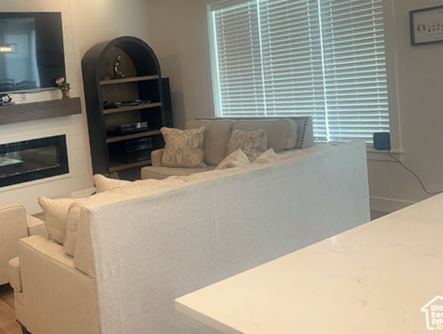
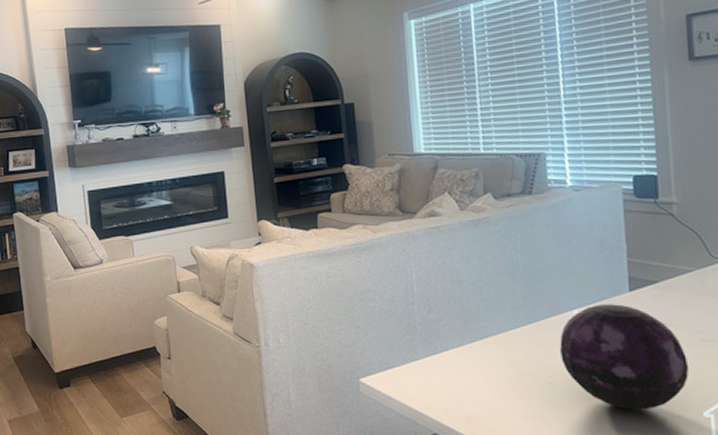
decorative orb: none [322,230,412,310] -> present [560,304,690,410]

